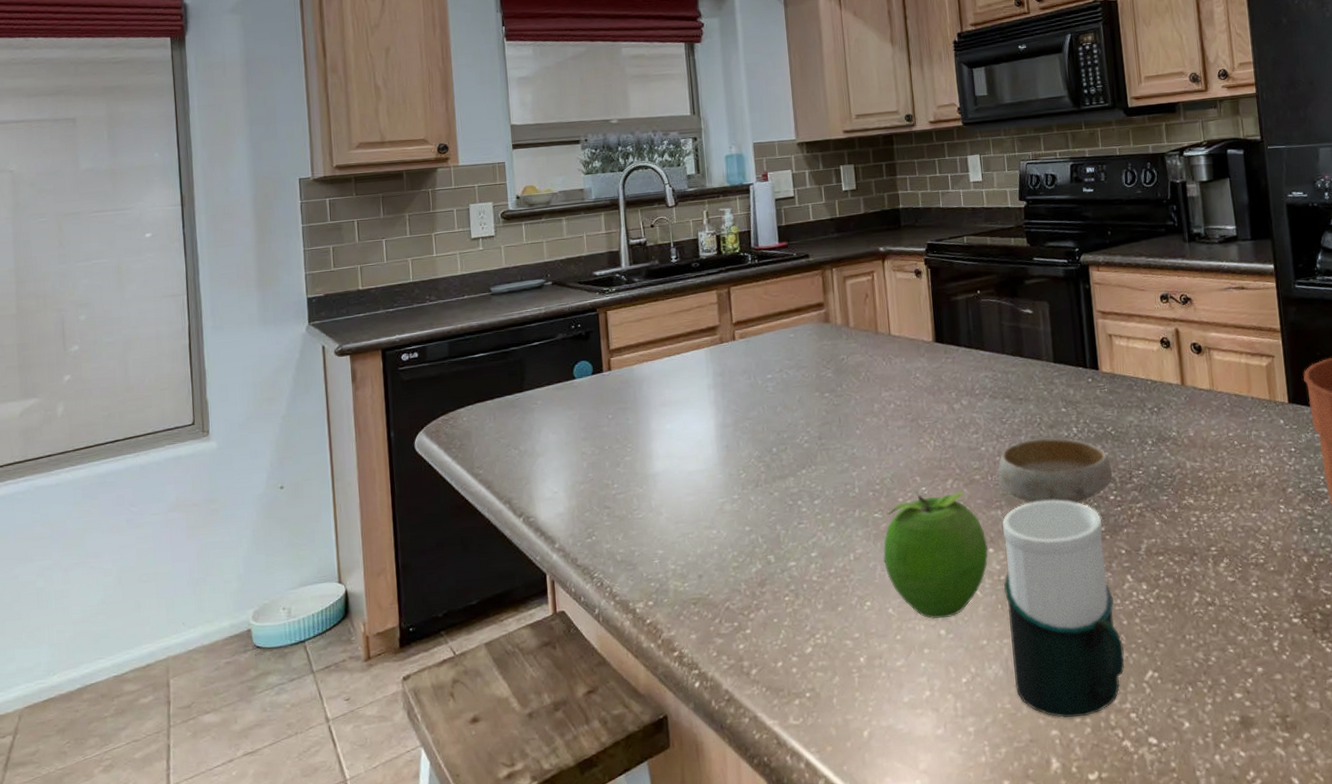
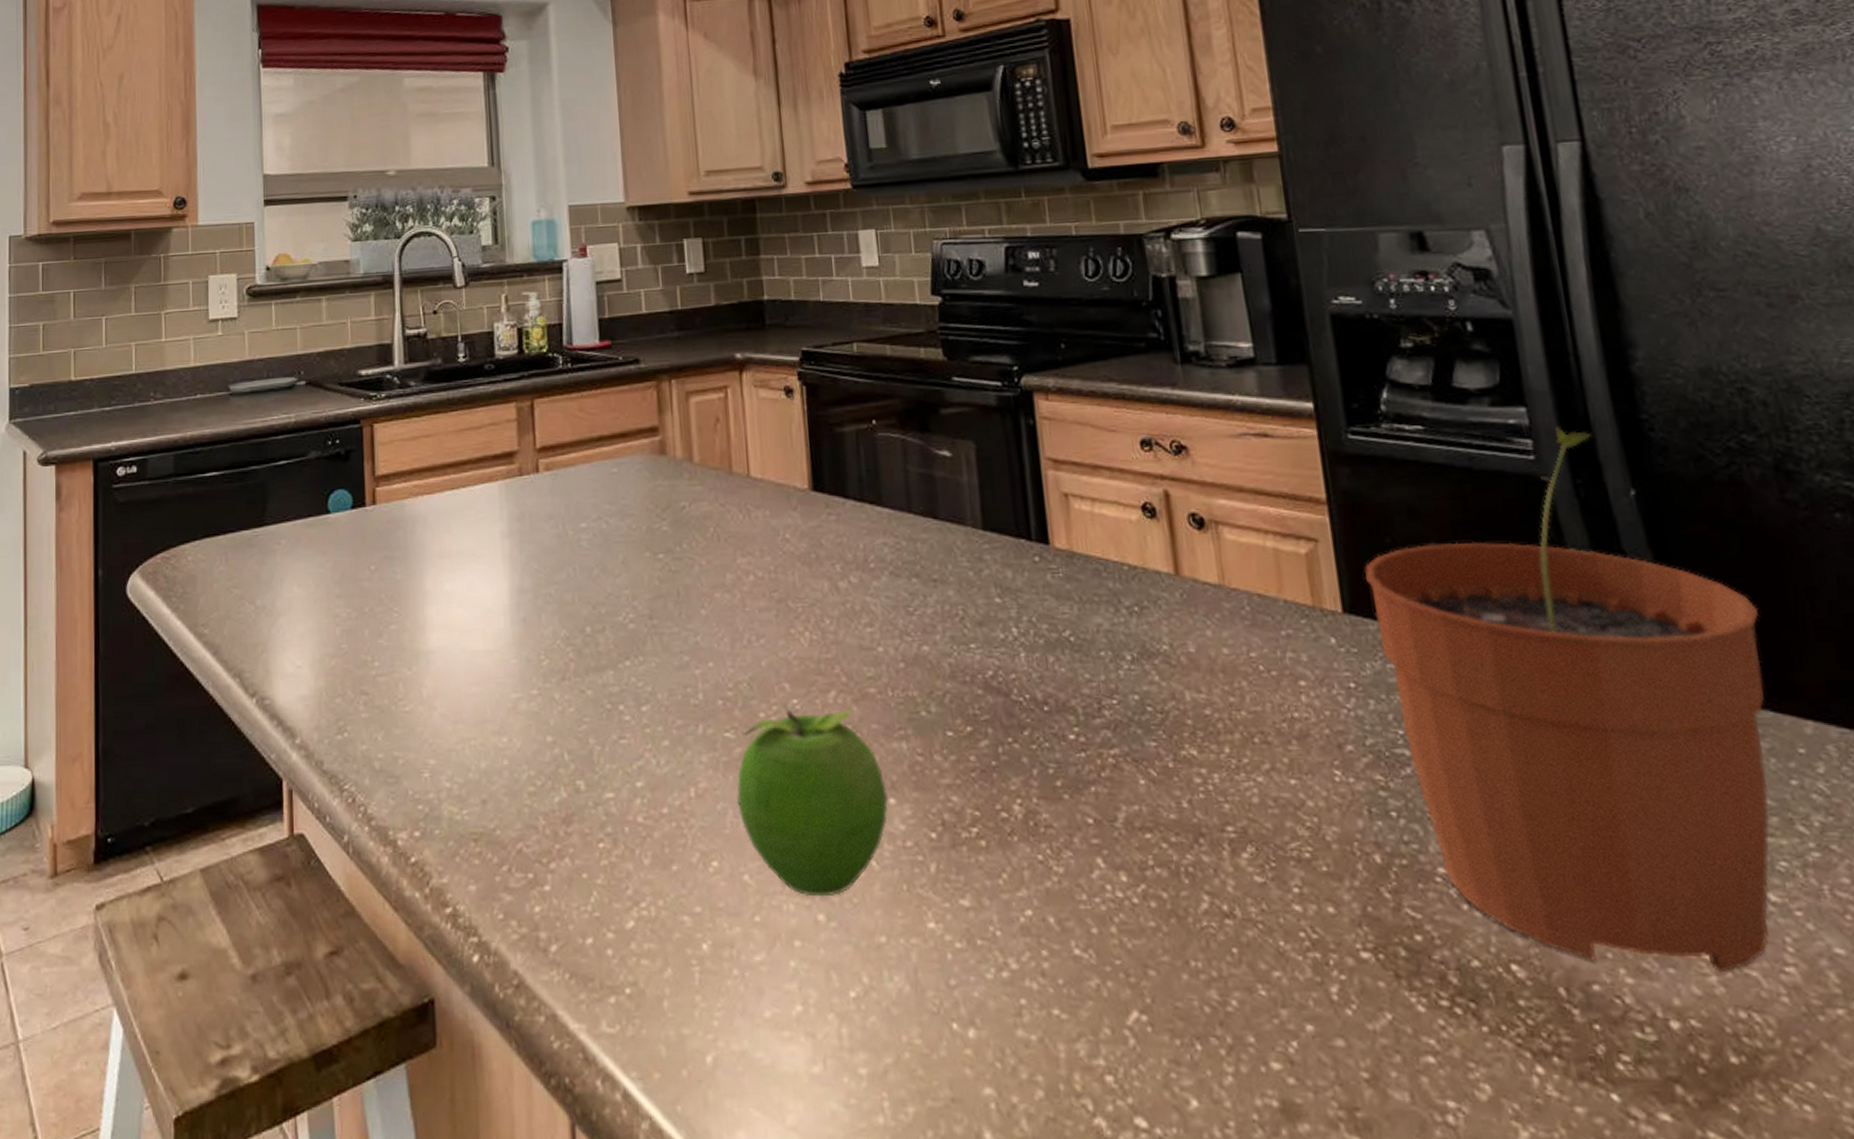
bowl: present [997,438,1112,504] -> none [901,640,1072,741]
cup: present [1002,500,1125,718] -> none [909,733,1095,1072]

